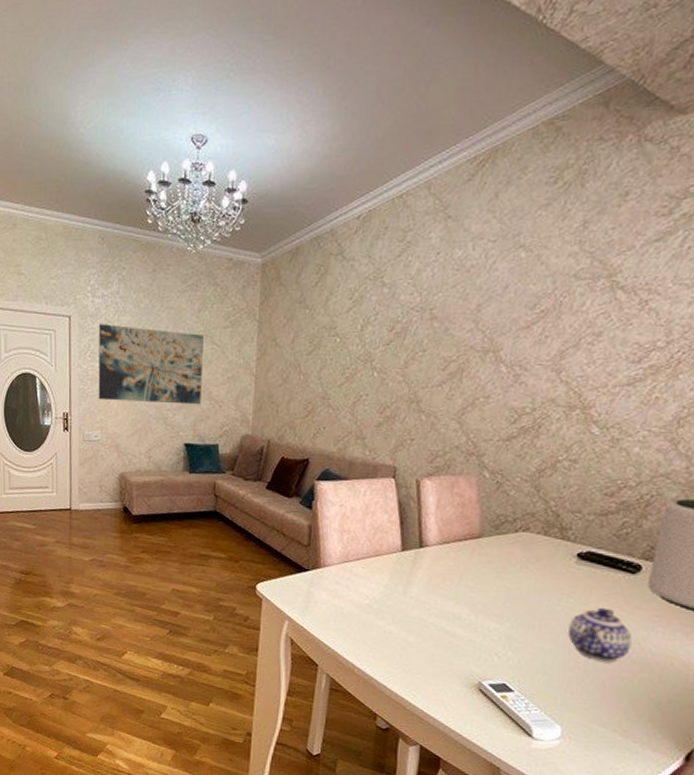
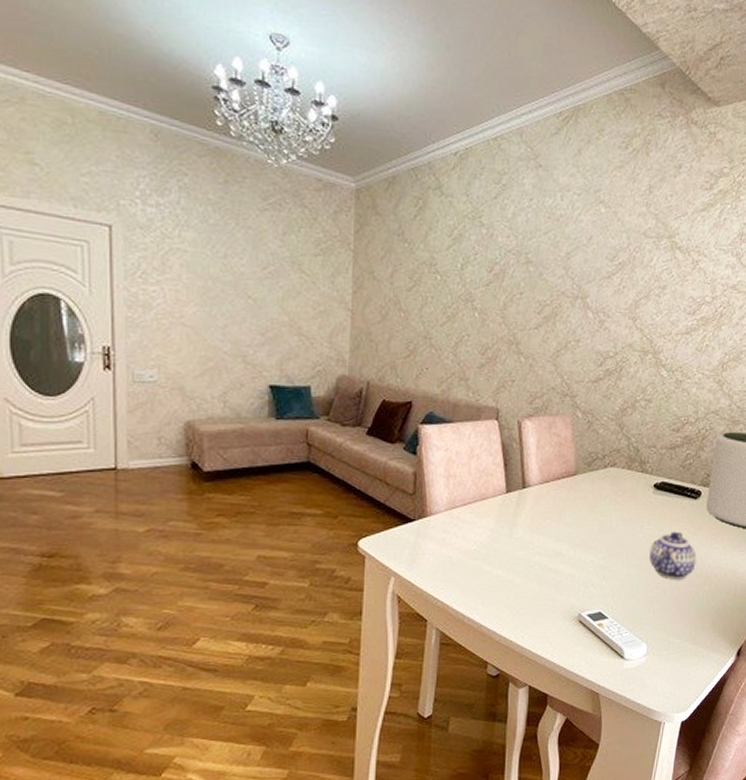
wall art: present [98,324,204,405] -> none [151,238,290,341]

